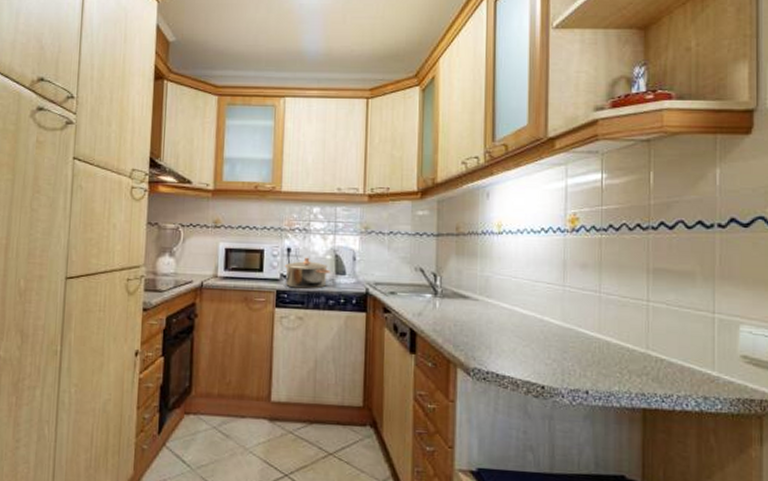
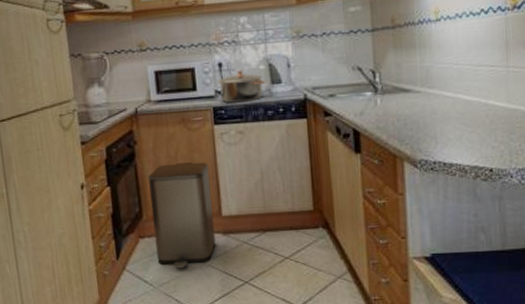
pedal bin: none [199,341,264,451] -> present [148,162,216,268]

